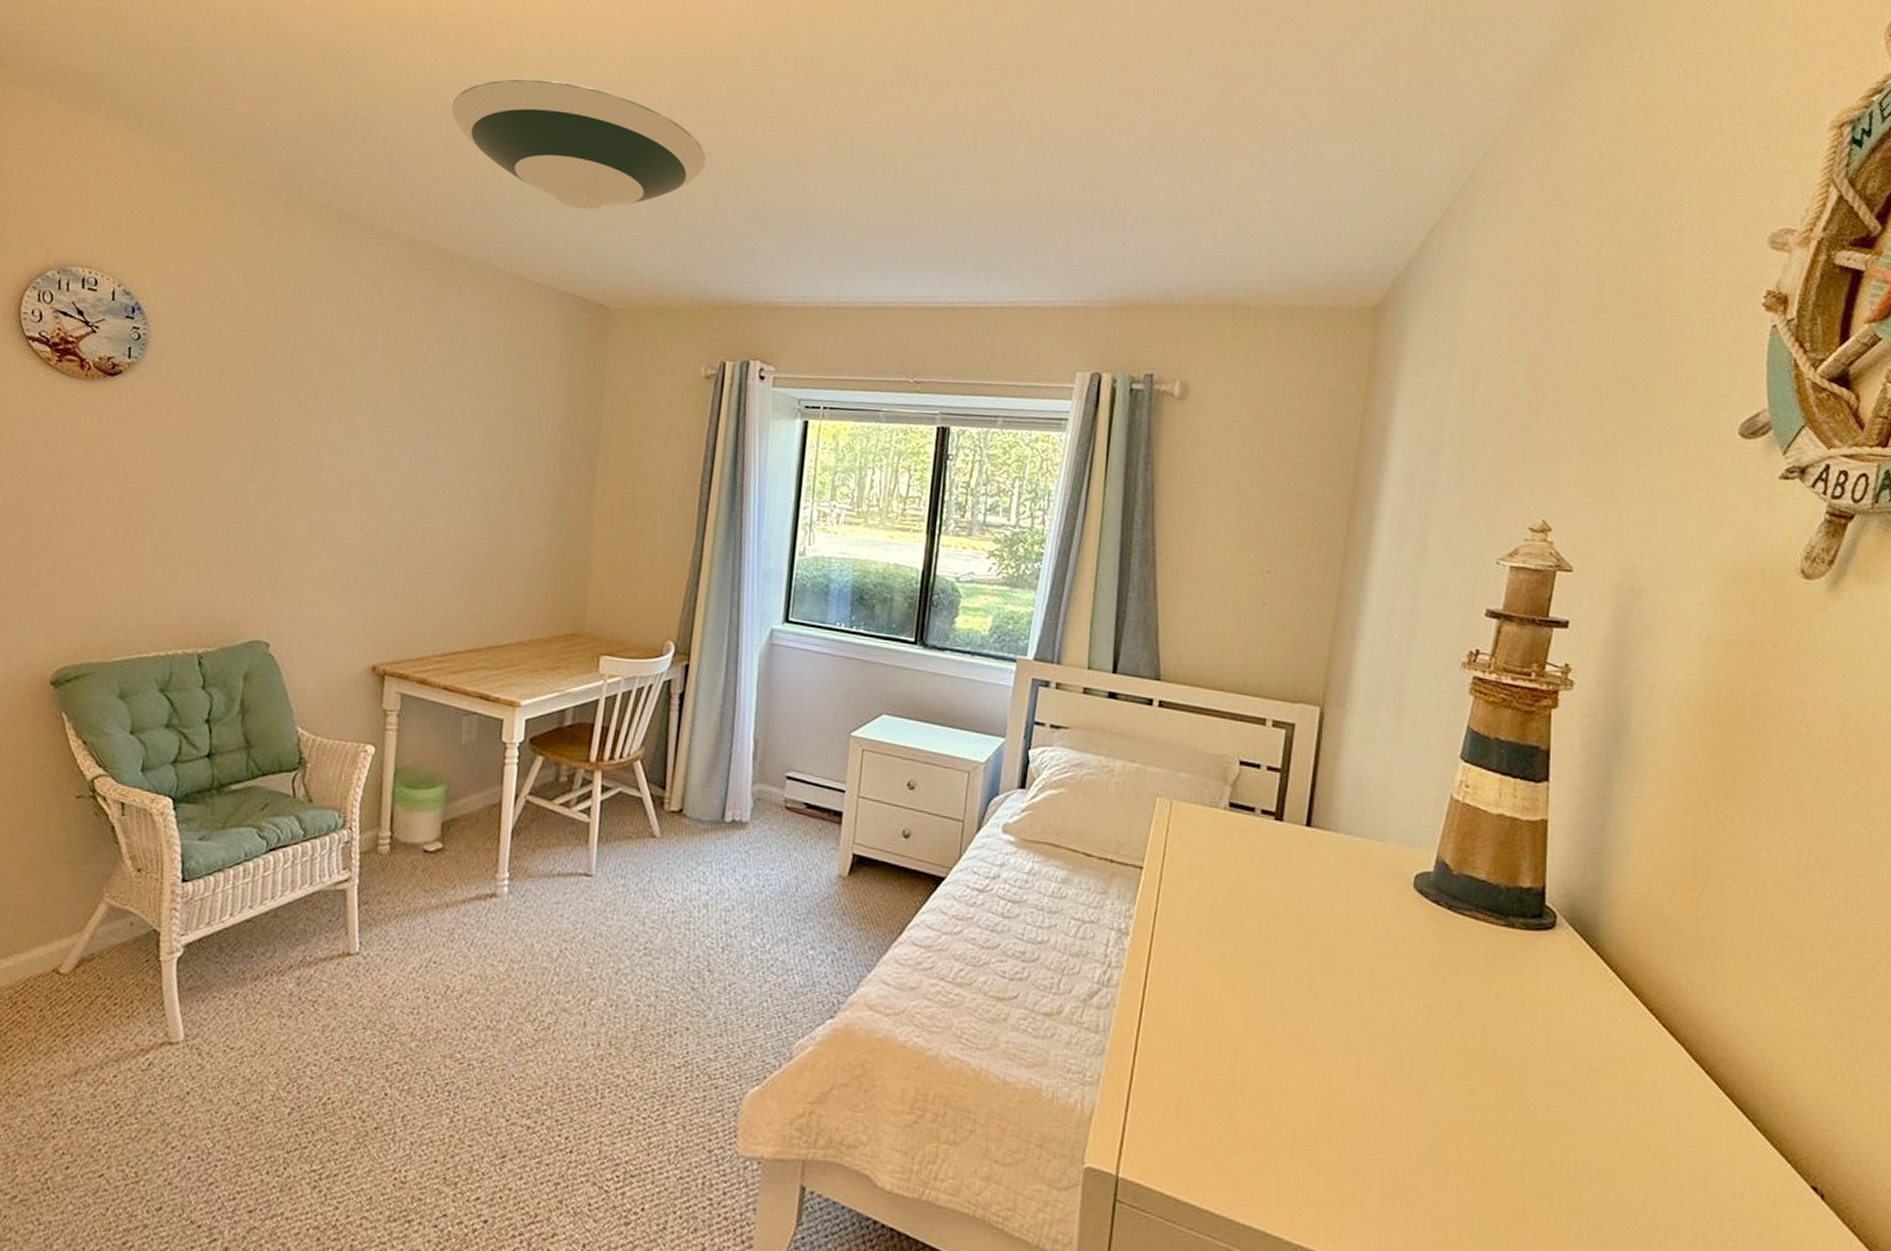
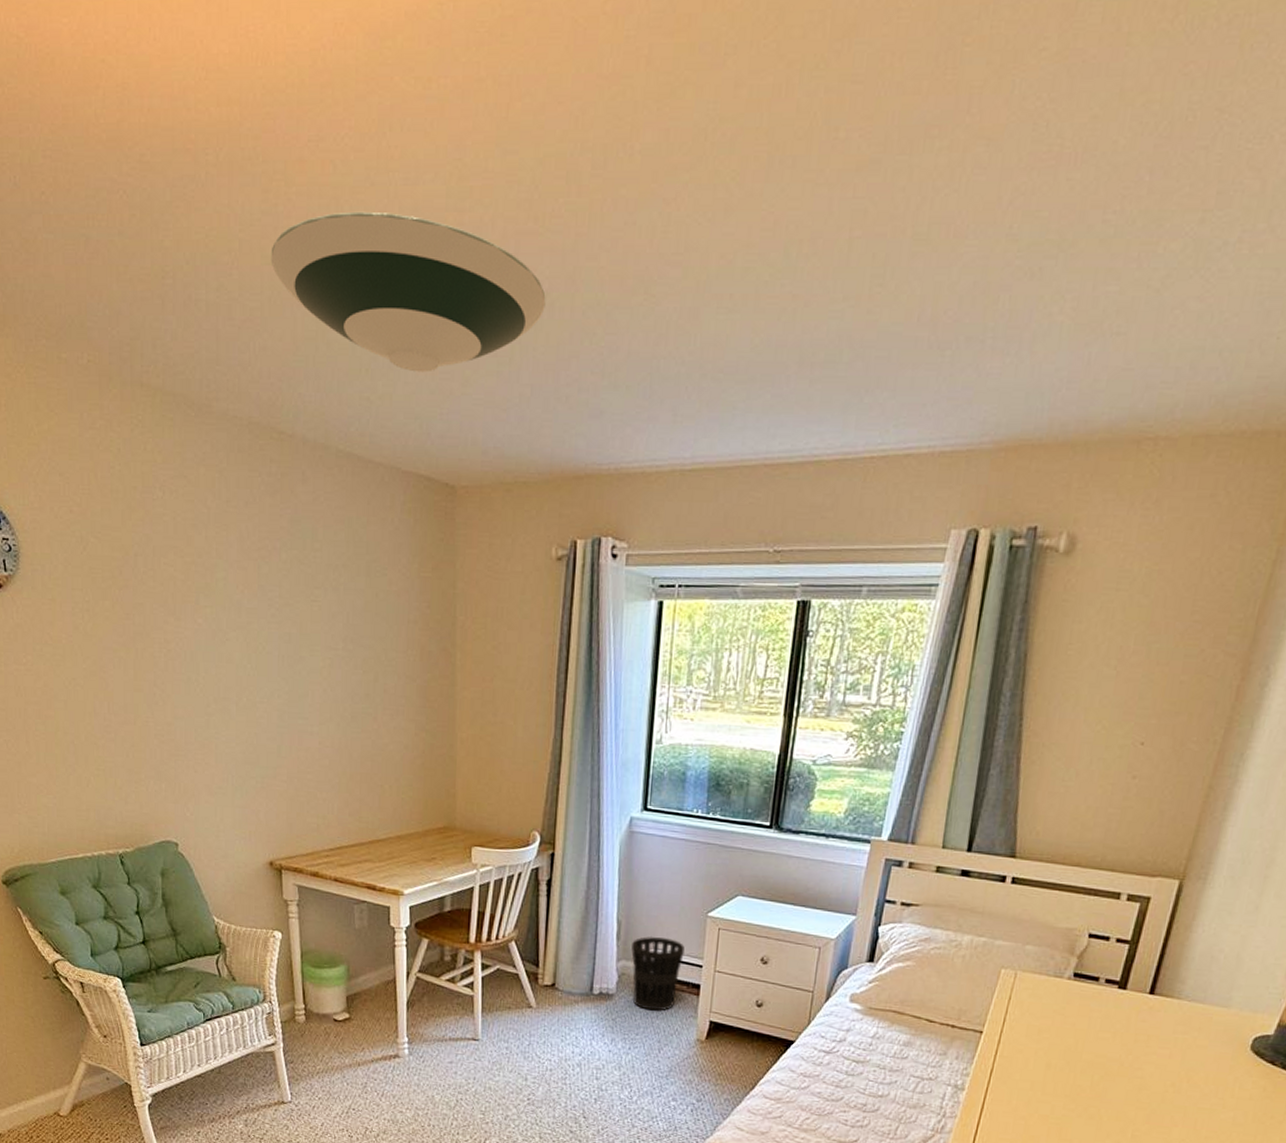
wastebasket: none [768,756,826,842] -> present [631,936,685,1011]

